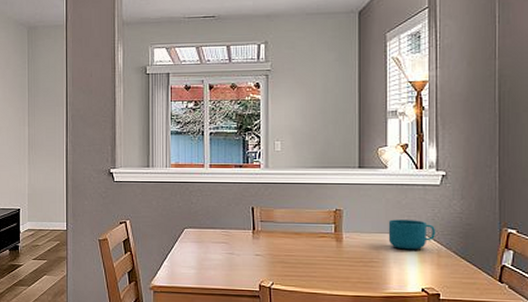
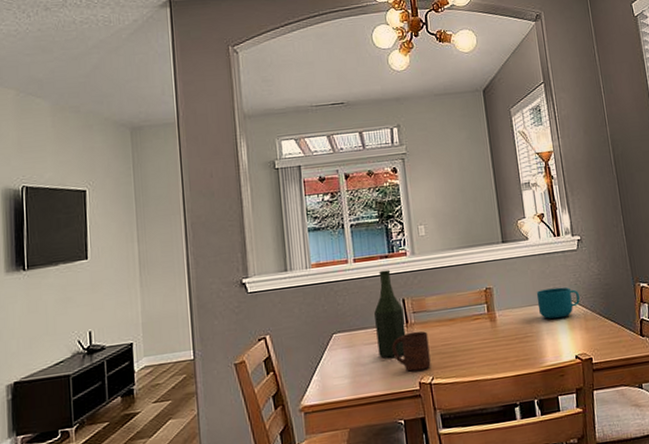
bottle: none [224,178,251,258] -> present [374,269,406,359]
cup: none [237,238,272,274] -> present [392,331,431,372]

